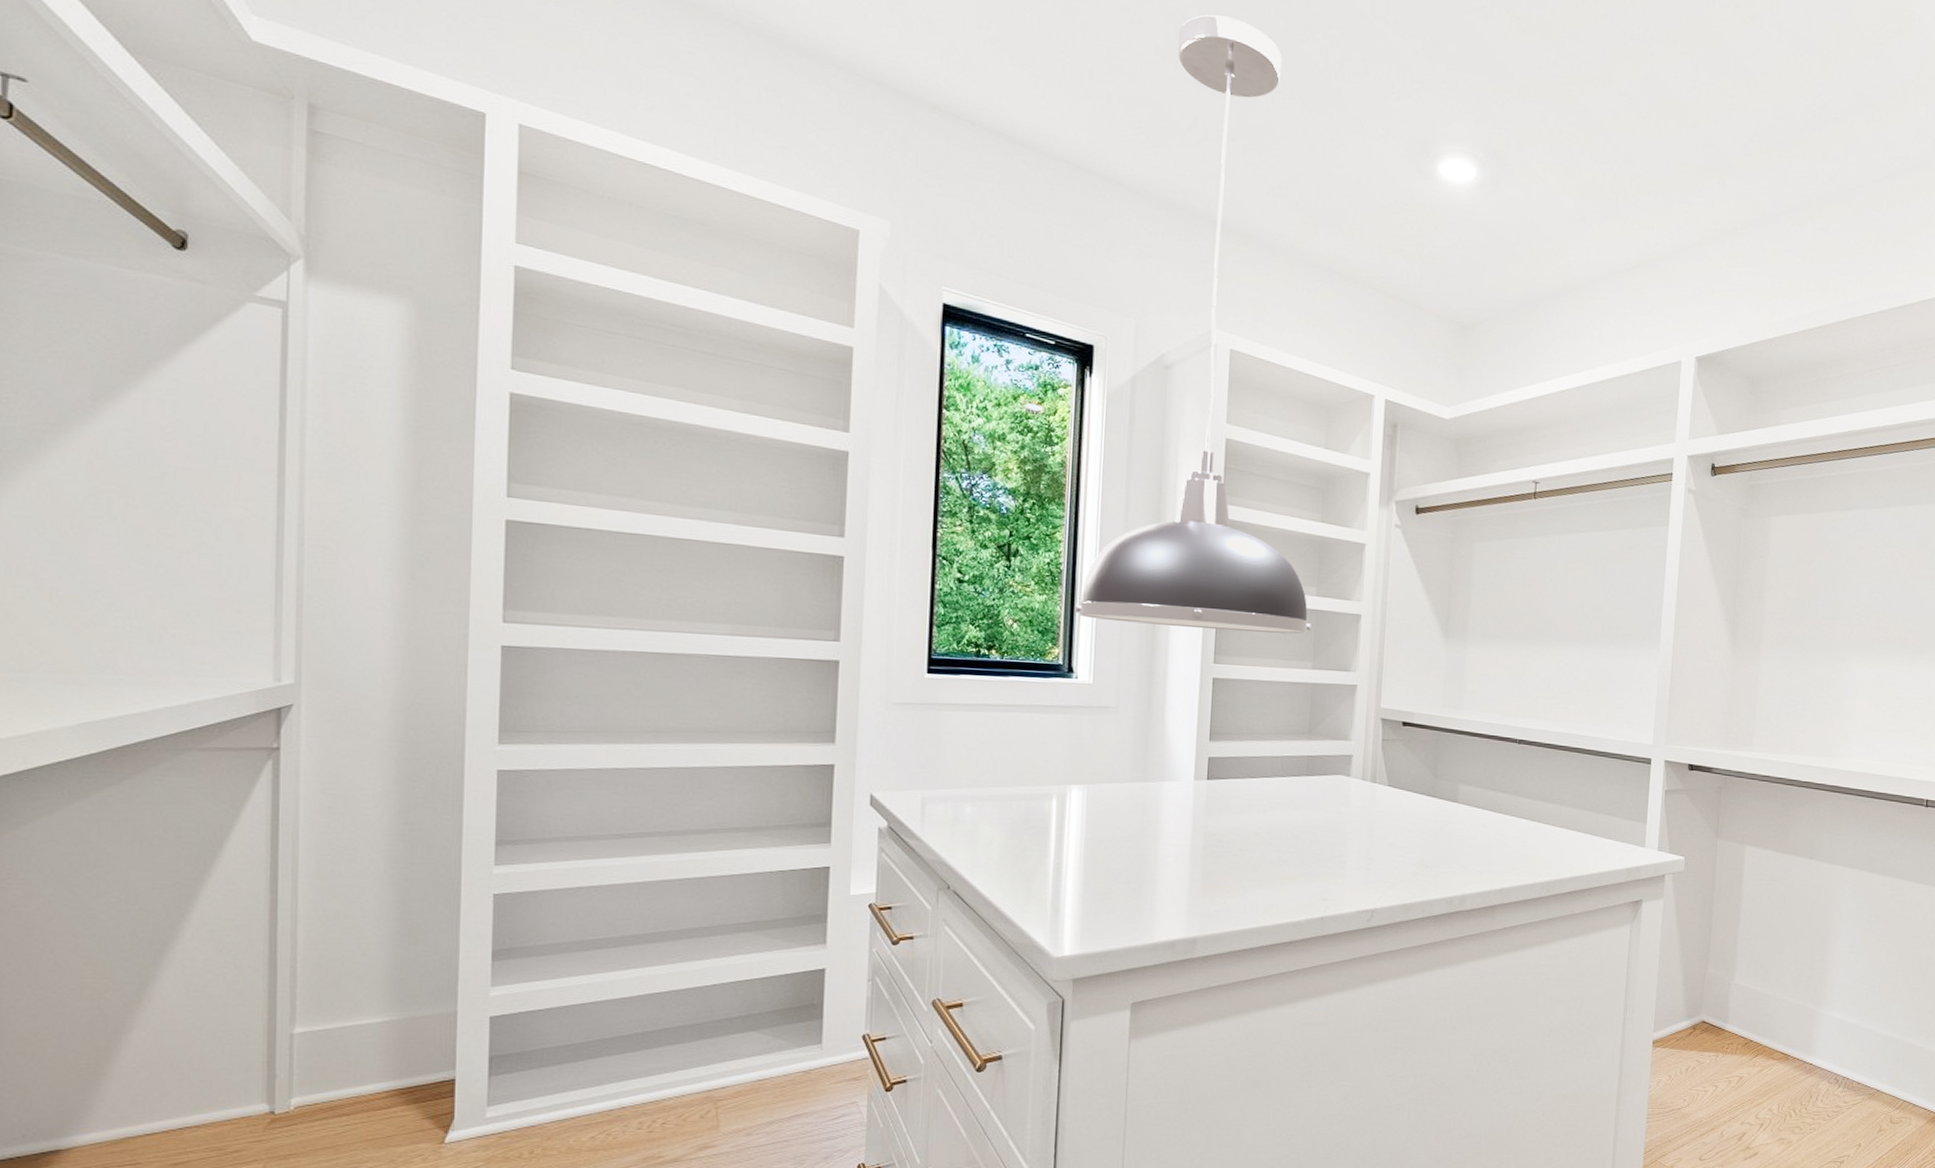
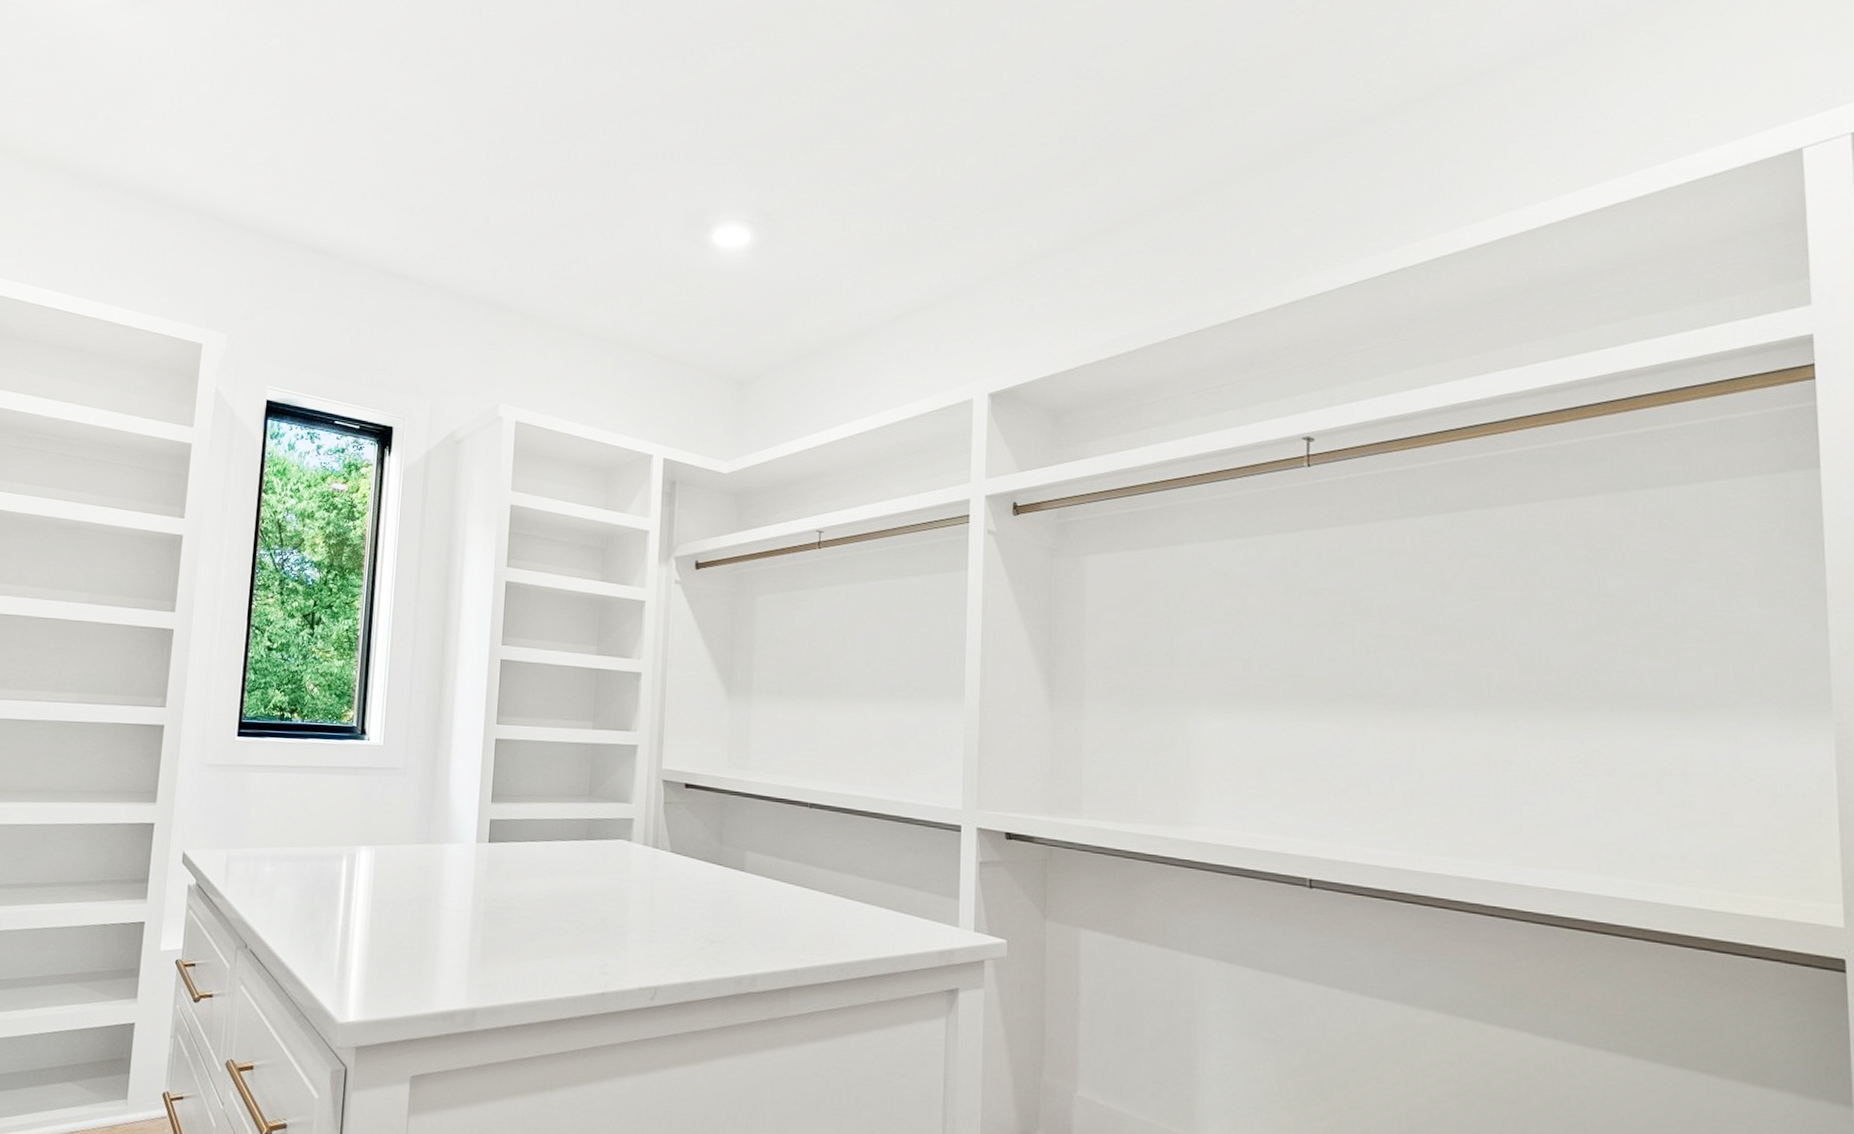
light fixture: present [1075,14,1312,635] -> none [369,127,593,694]

